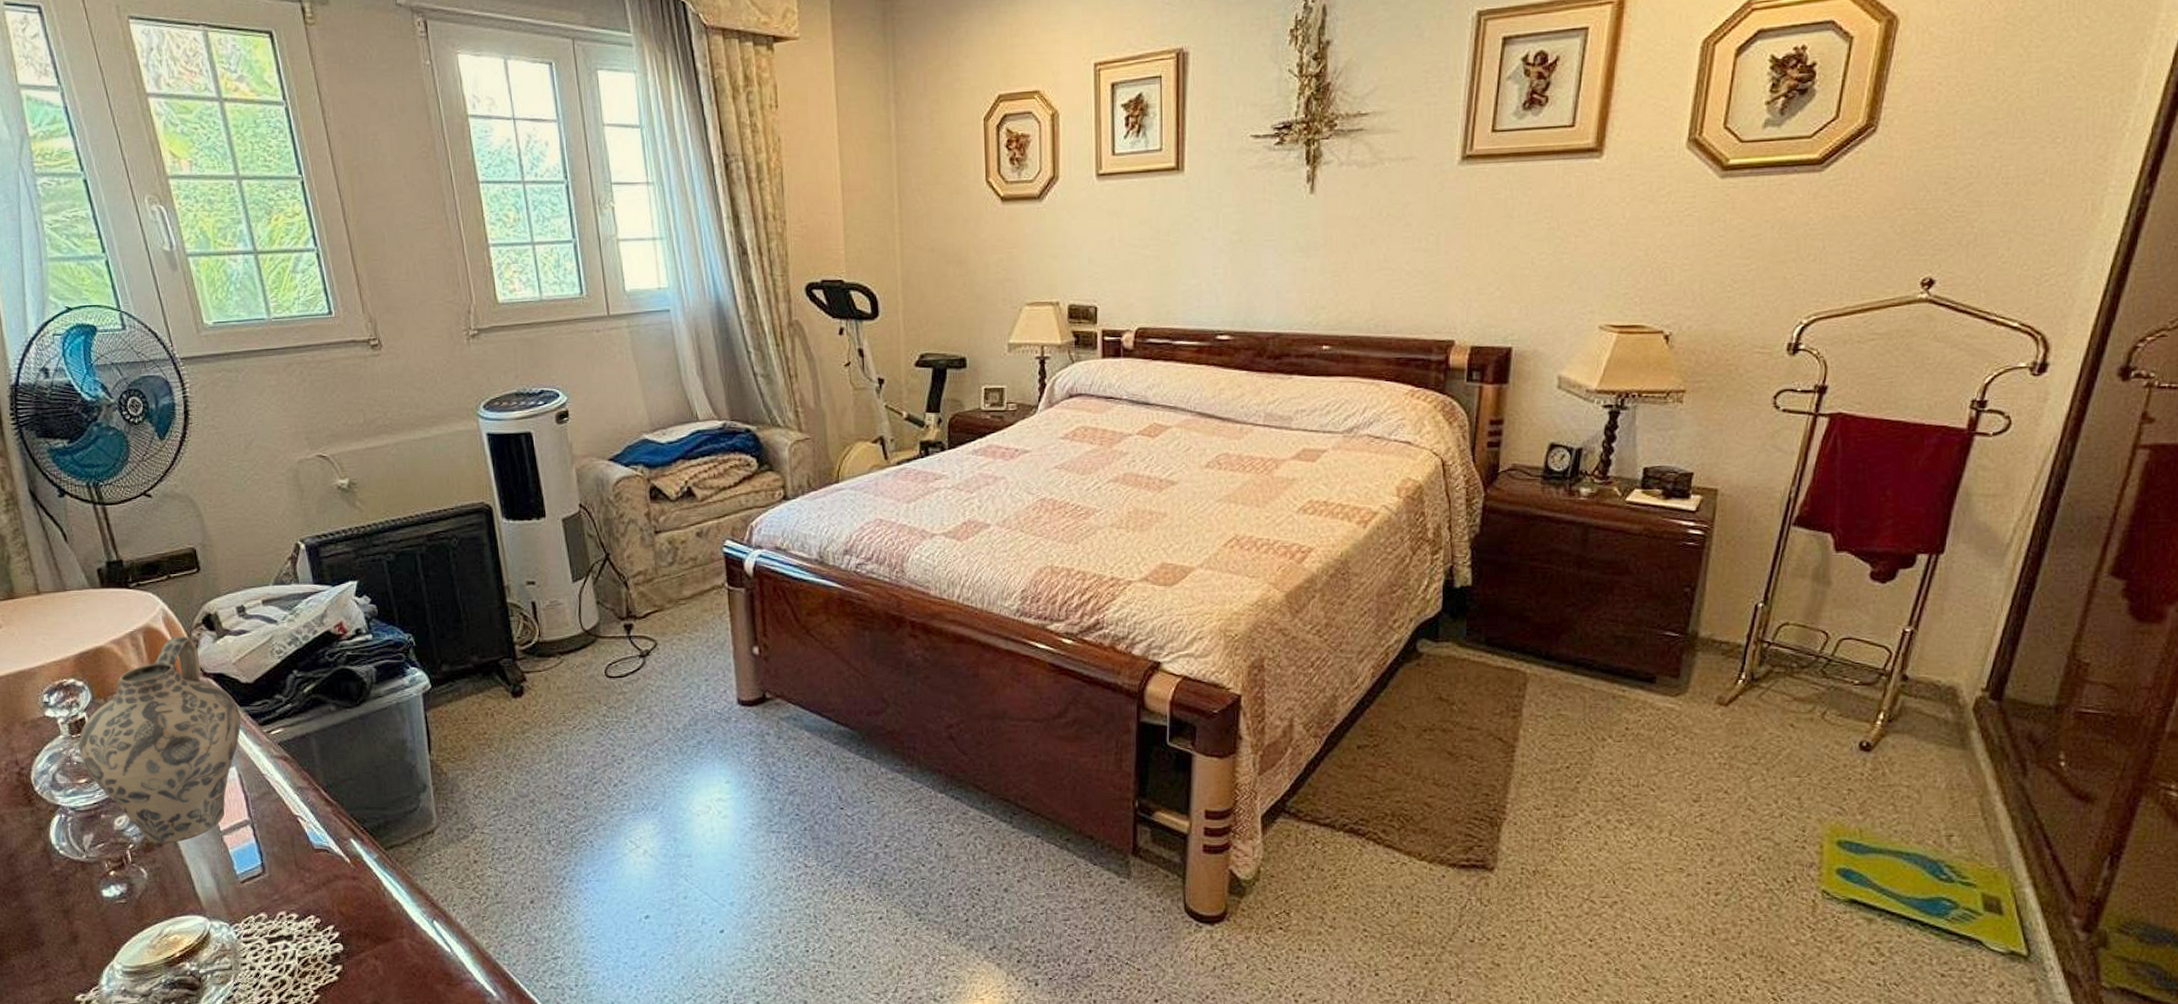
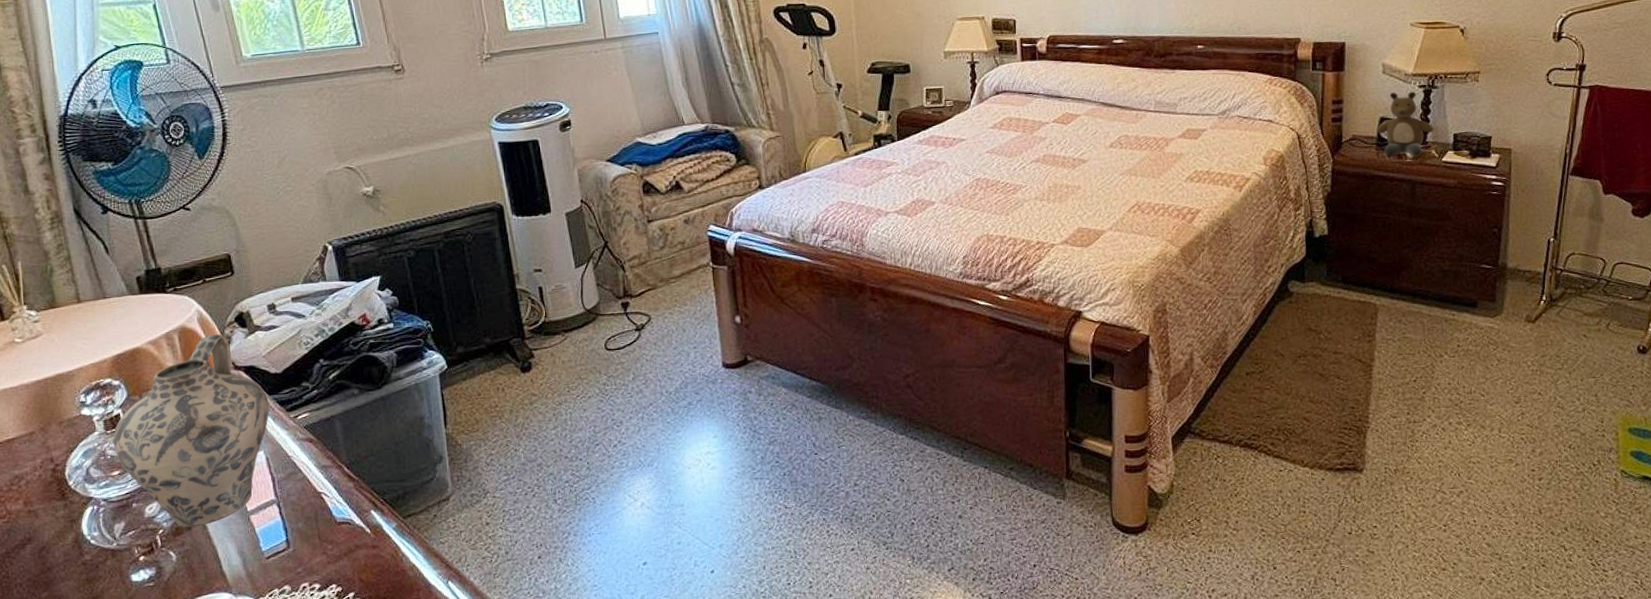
bear: none [1543,412,1619,494] -> present [1376,91,1434,157]

